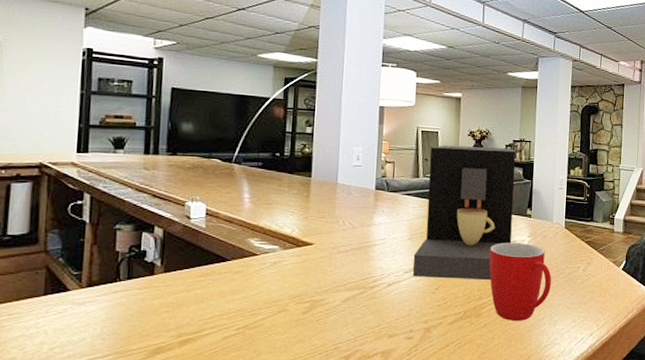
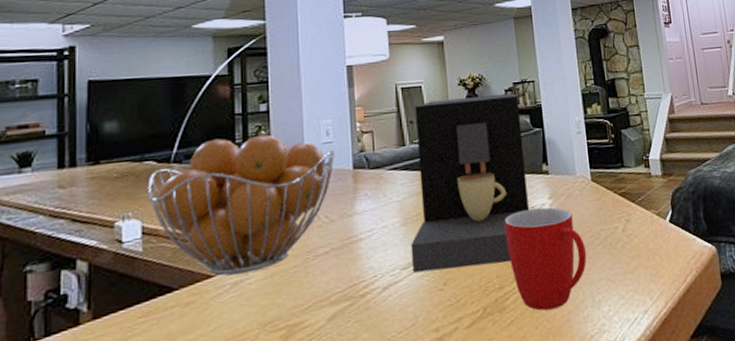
fruit basket: none [212,149,362,256] -> present [147,134,335,276]

